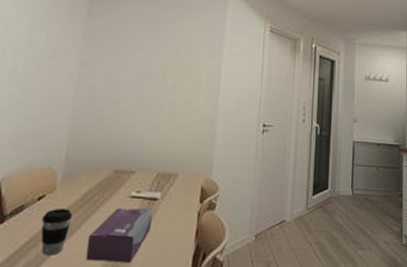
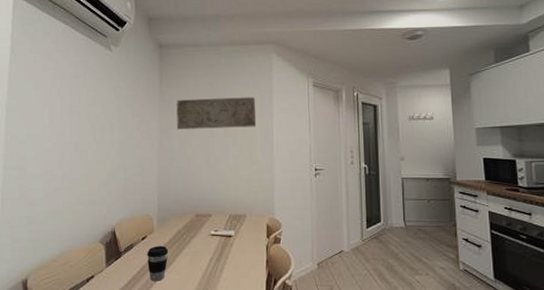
tissue box: present [85,208,152,263] -> none [182,244,229,287]
stone relief: none [104,27,205,70] -> present [176,97,256,130]

